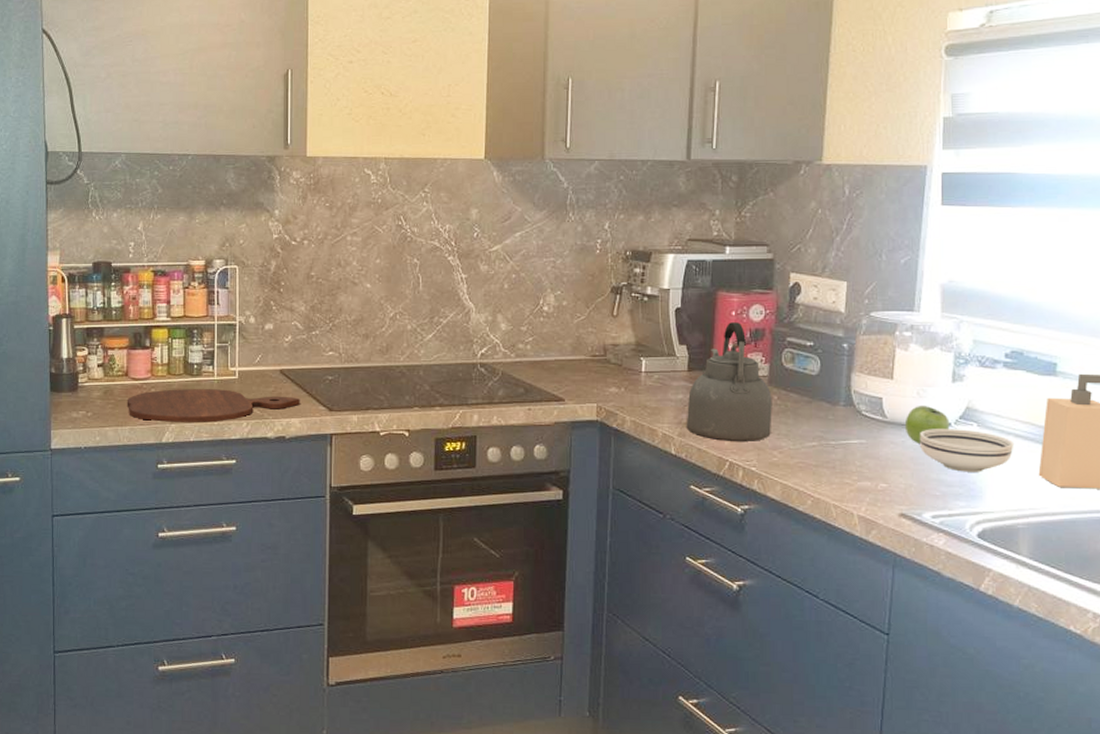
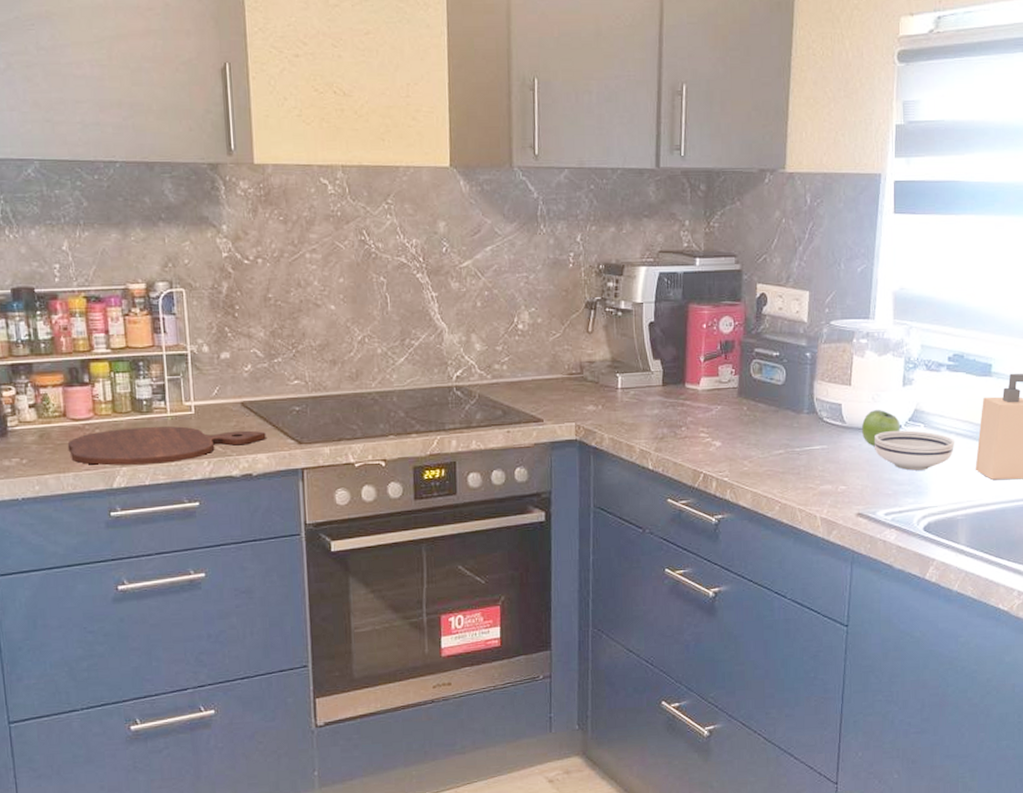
kettle: present [686,322,772,441] -> none [662,335,742,454]

